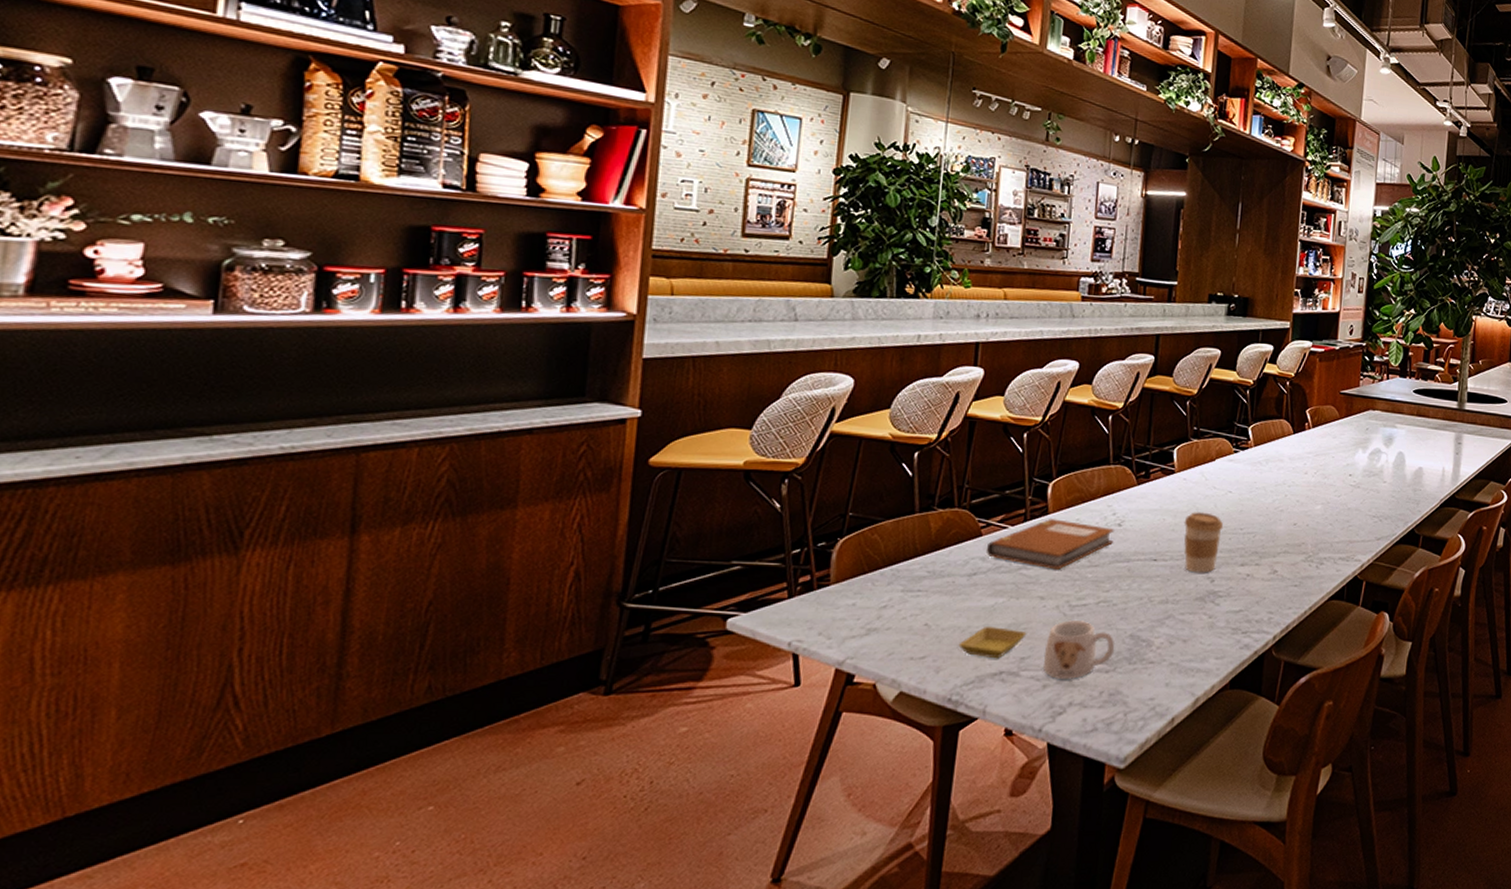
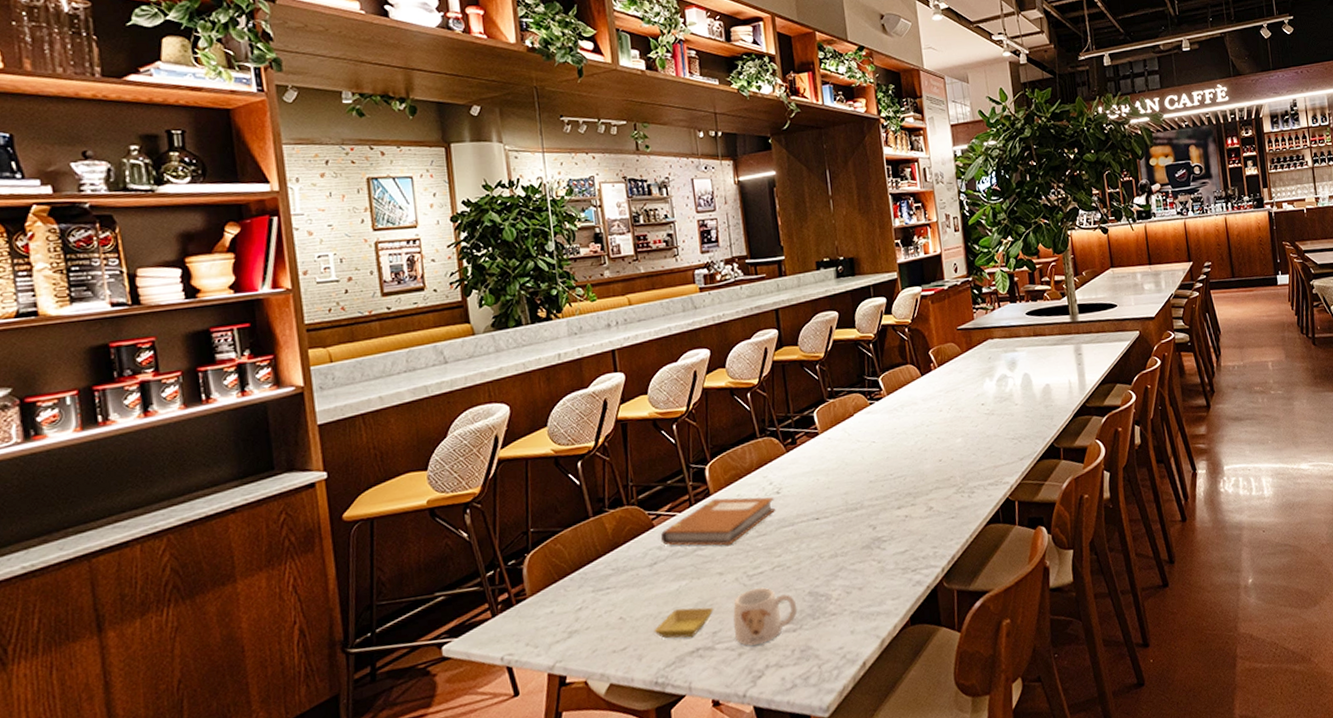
coffee cup: present [1183,512,1224,573] -> none [836,465,875,524]

